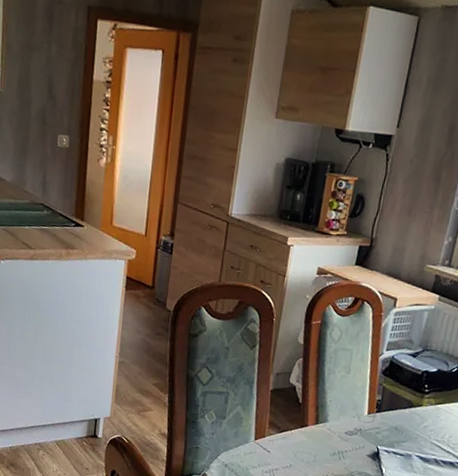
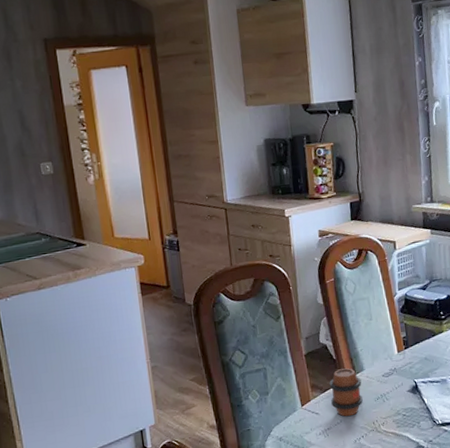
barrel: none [285,414,322,464] -> present [329,368,363,417]

